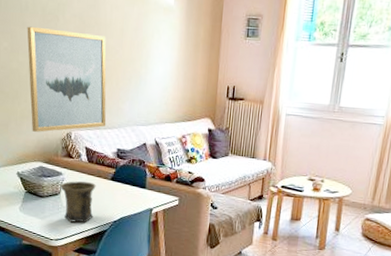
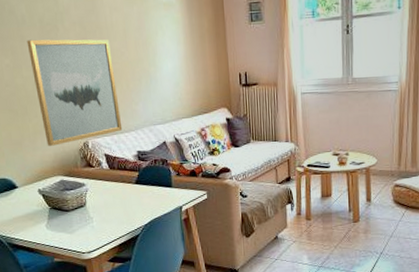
mug: present [60,181,96,223] -> none [84,189,123,232]

